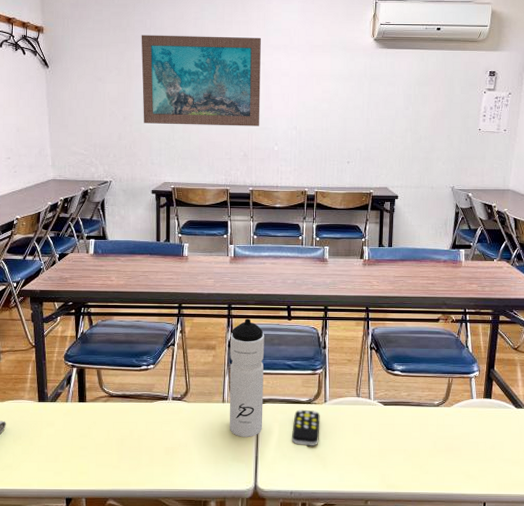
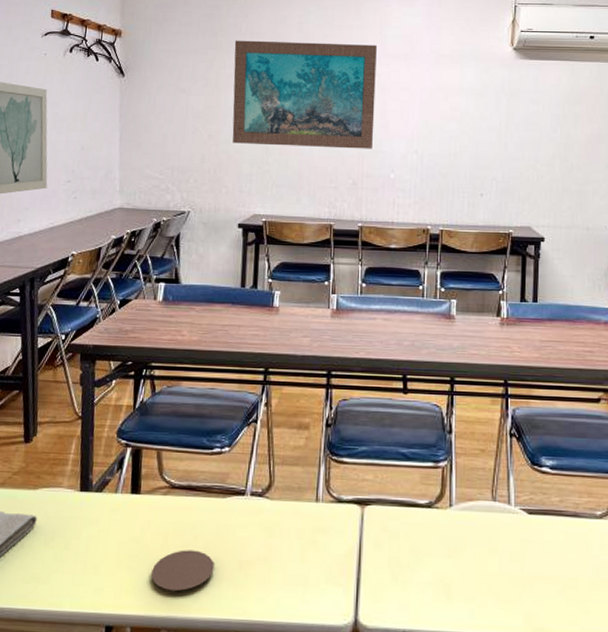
coaster: none [99,441,147,472] -> present [151,550,214,592]
water bottle: present [229,318,265,437] -> none [323,390,373,551]
remote control: present [291,409,320,446] -> none [404,515,444,567]

